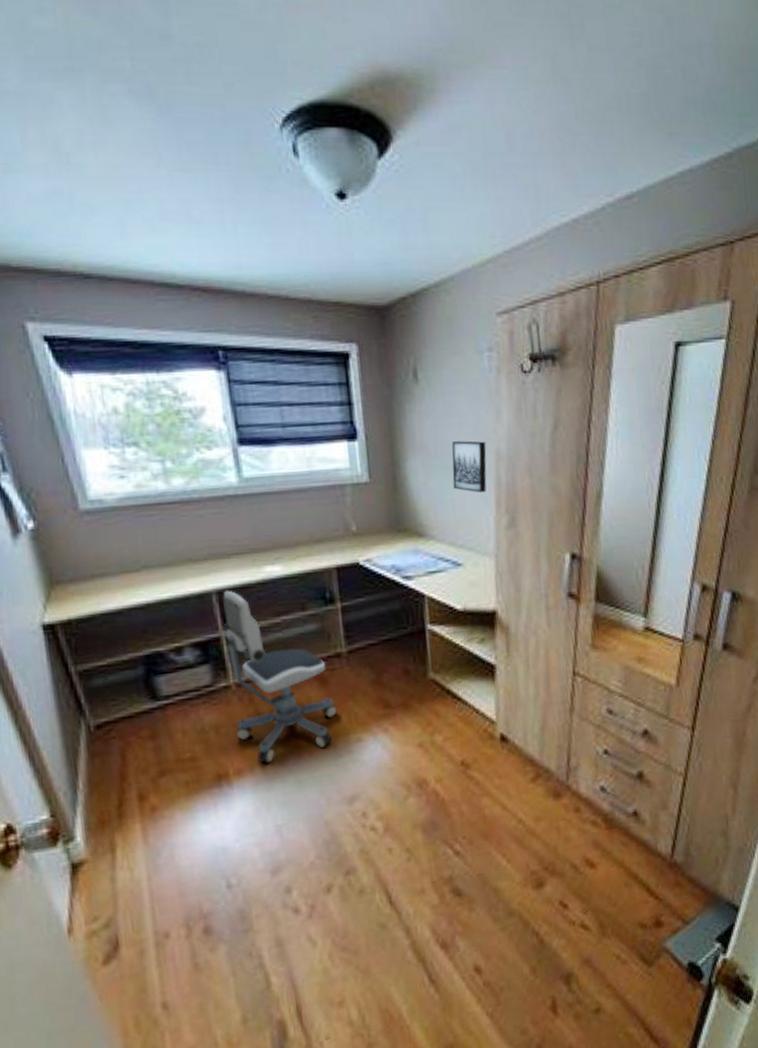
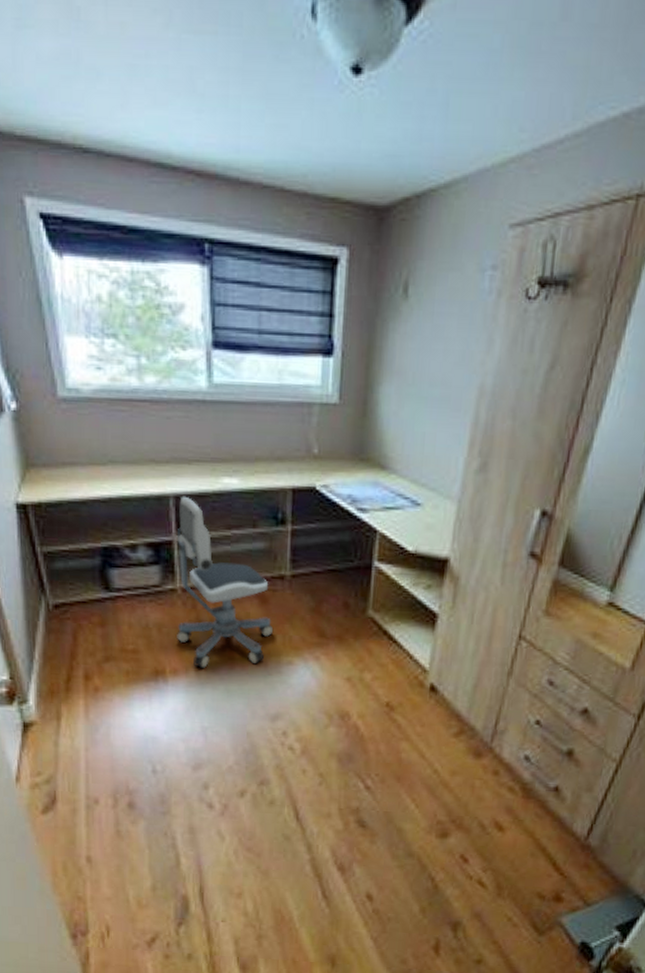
wall art: present [452,440,487,493] -> none [426,370,470,431]

